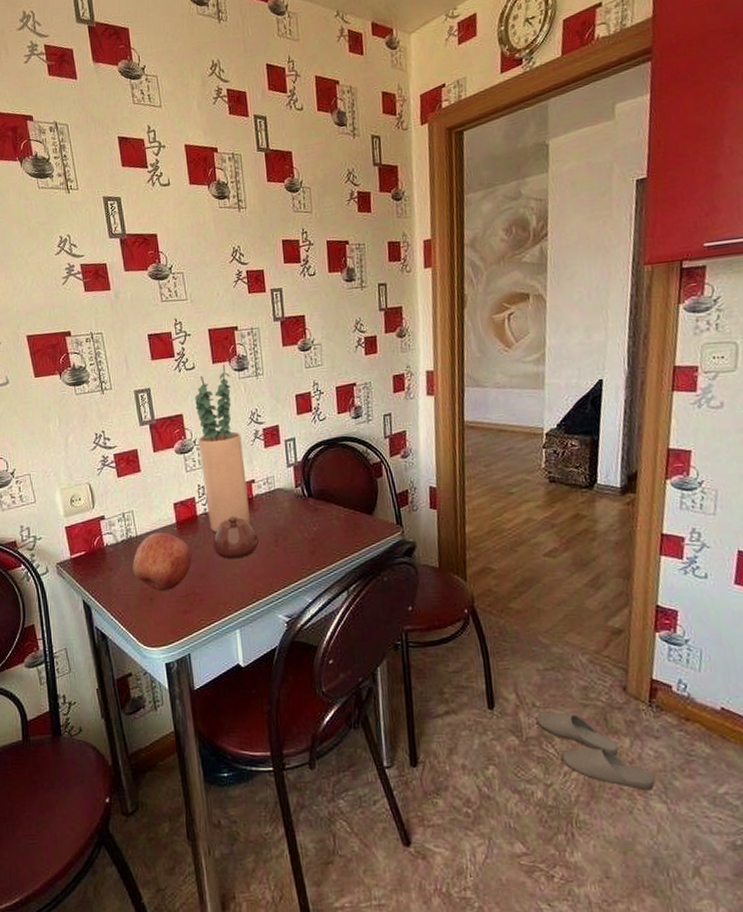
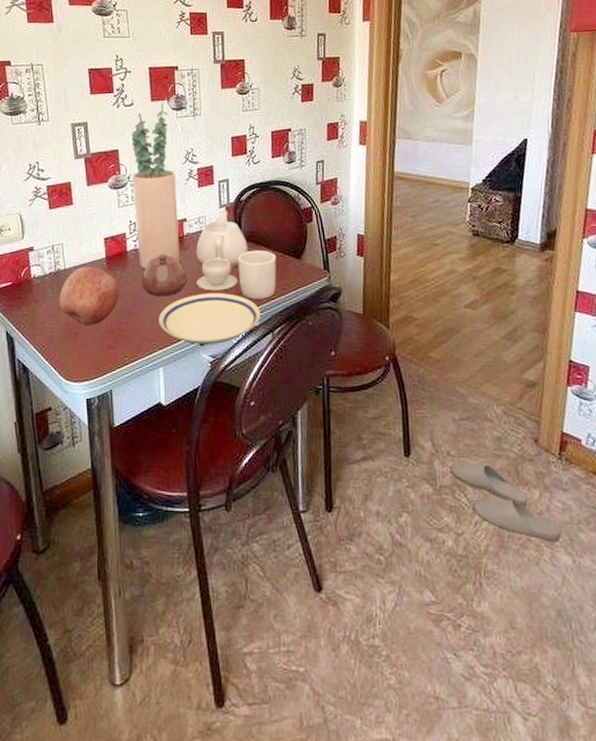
plate: none [232,552,335,605] -> present [158,292,261,345]
teapot: none [265,469,320,527] -> present [195,210,249,268]
teacup: none [268,517,310,551] -> present [196,258,238,291]
mug: none [308,507,349,558] -> present [237,249,277,300]

